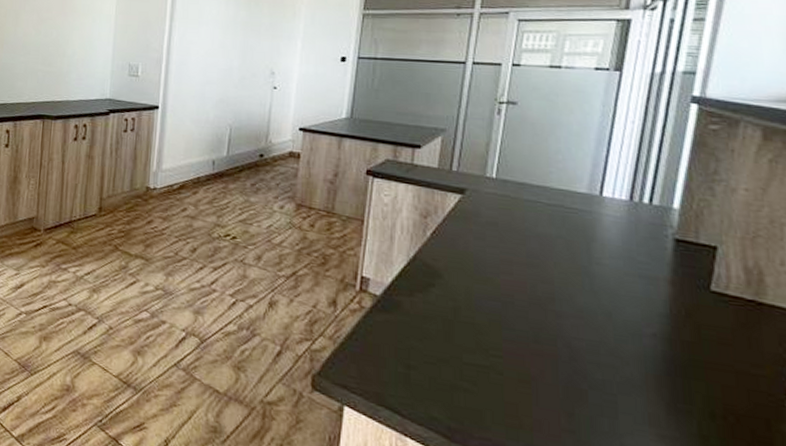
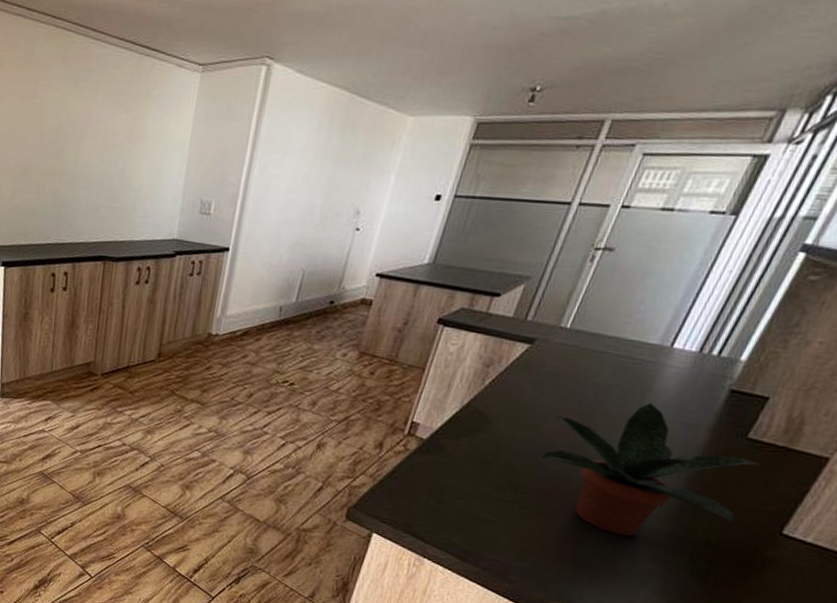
potted plant: none [503,253,735,408] -> present [540,403,760,537]

